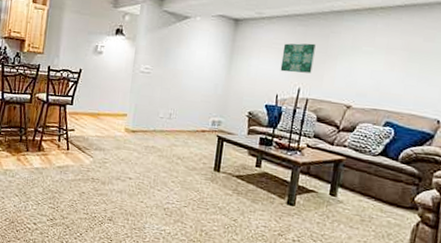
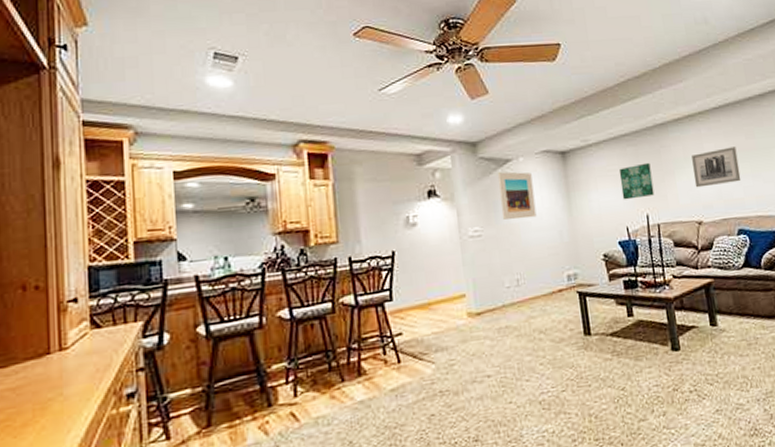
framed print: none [170,26,204,69] -> present [497,171,537,220]
wall art: none [354,45,410,80] -> present [691,147,741,188]

